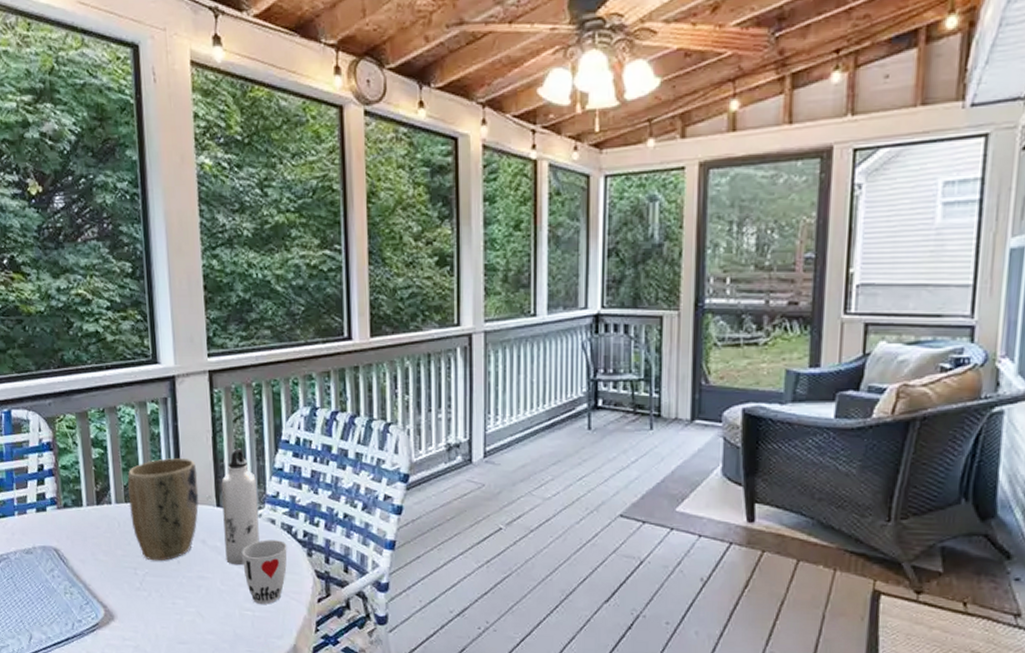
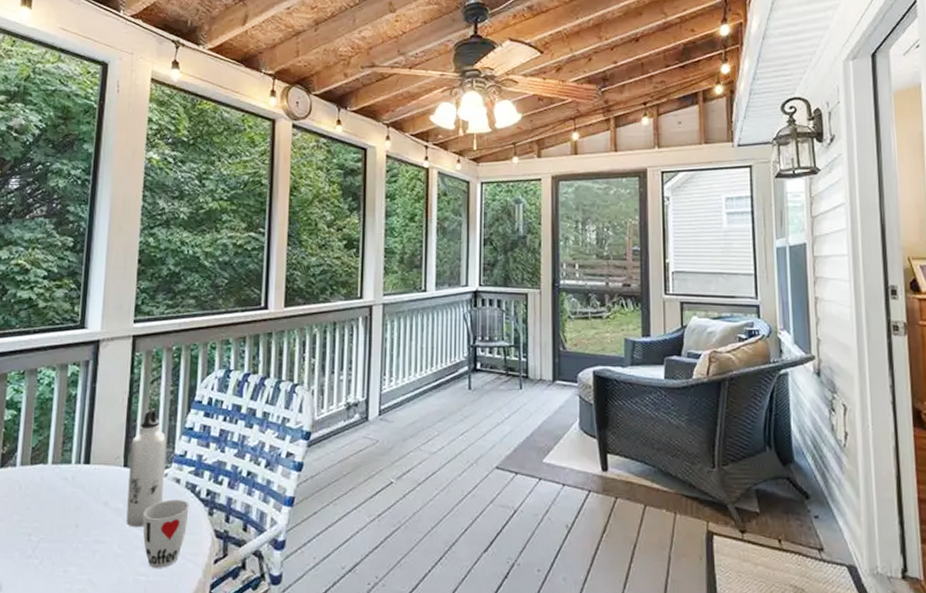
plant pot: present [127,458,199,561] -> none [34,419,109,526]

